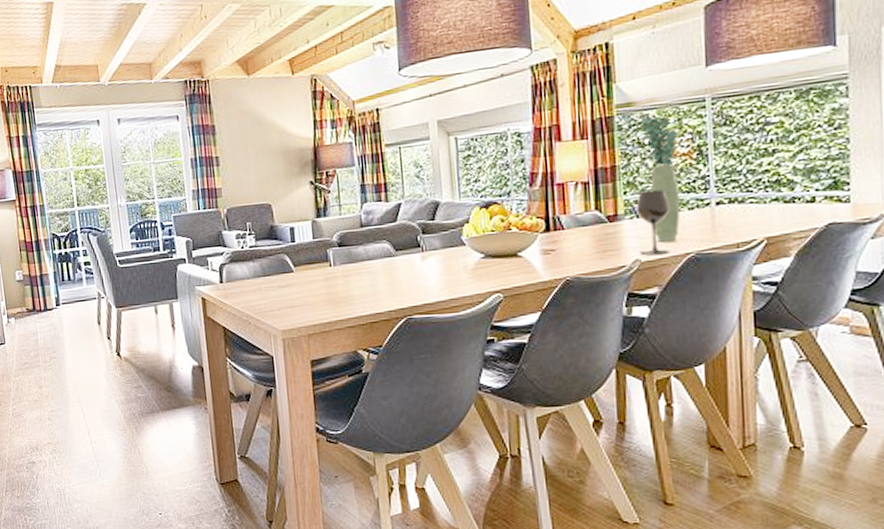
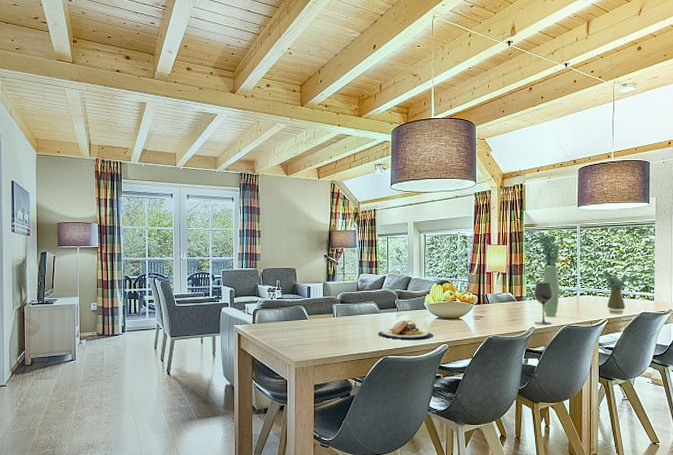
plate: none [395,262,479,292] -> present [378,320,433,340]
vase: none [753,160,801,231] -> present [602,269,628,315]

